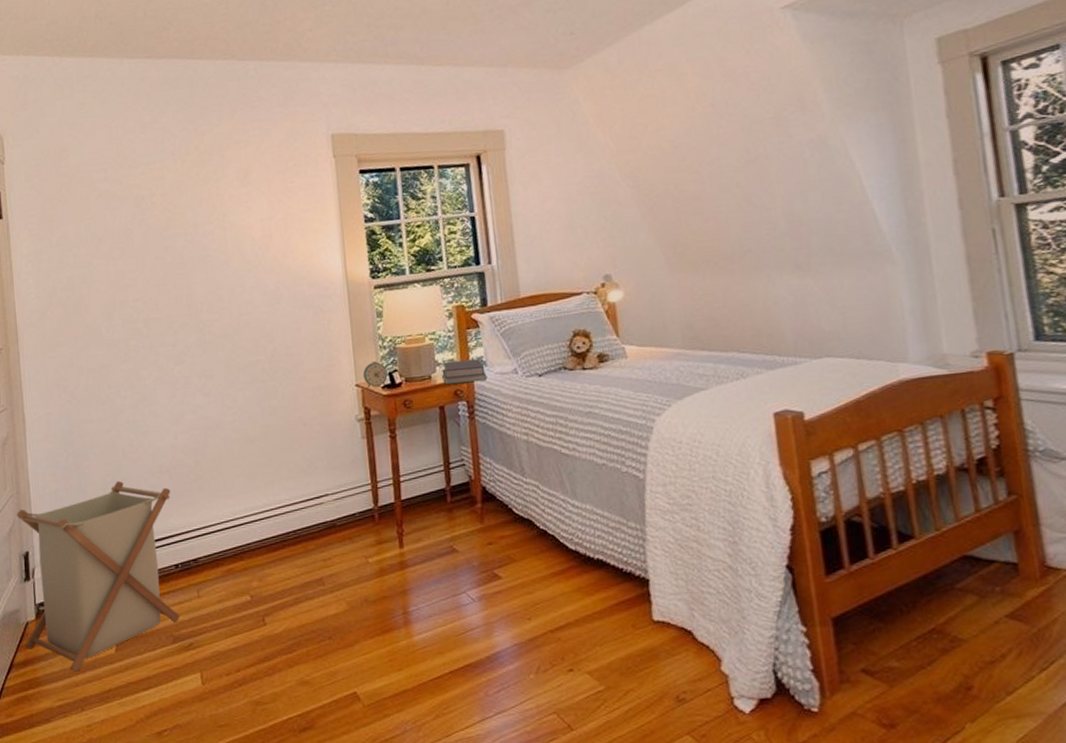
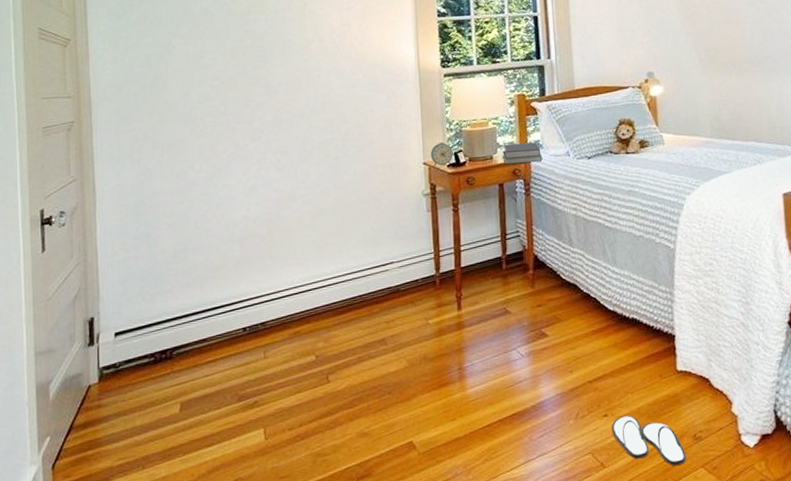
laundry basket: present [16,480,180,672] -> none [82,249,246,432]
slippers: none [578,671,669,732] -> present [611,416,687,466]

